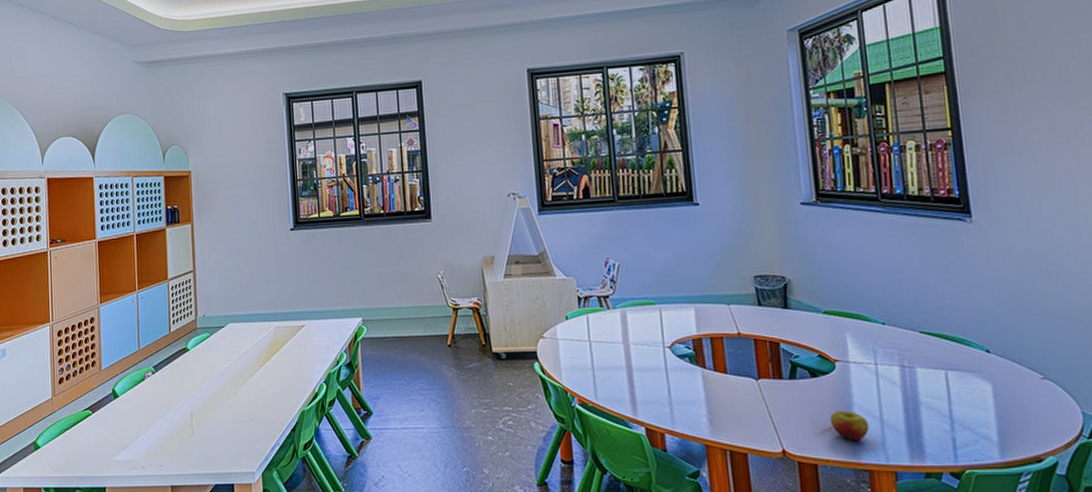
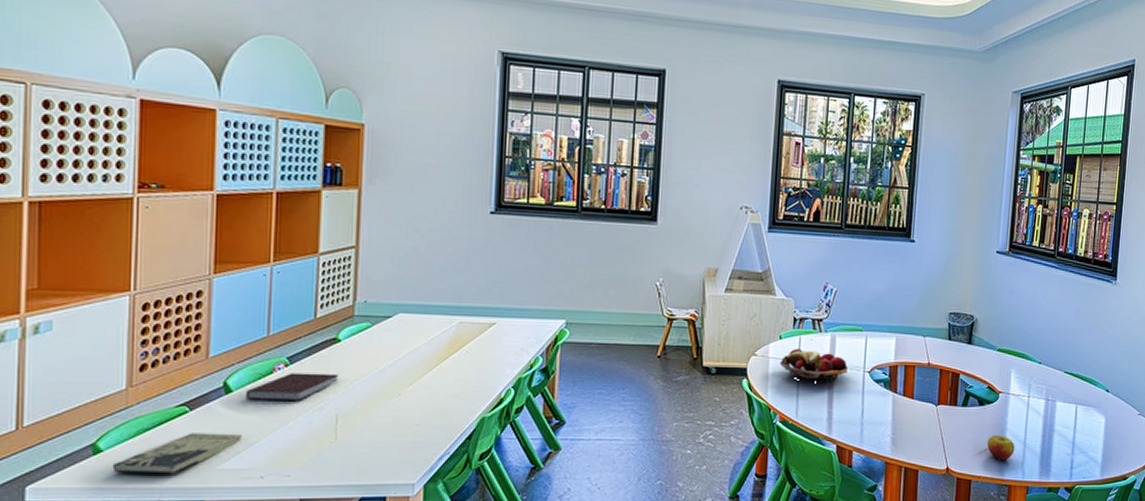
book: none [47,431,129,465] -> present [112,433,244,474]
notebook: none [127,378,191,403] -> present [245,373,339,400]
fruit basket: none [569,327,645,362] -> present [779,348,848,383]

